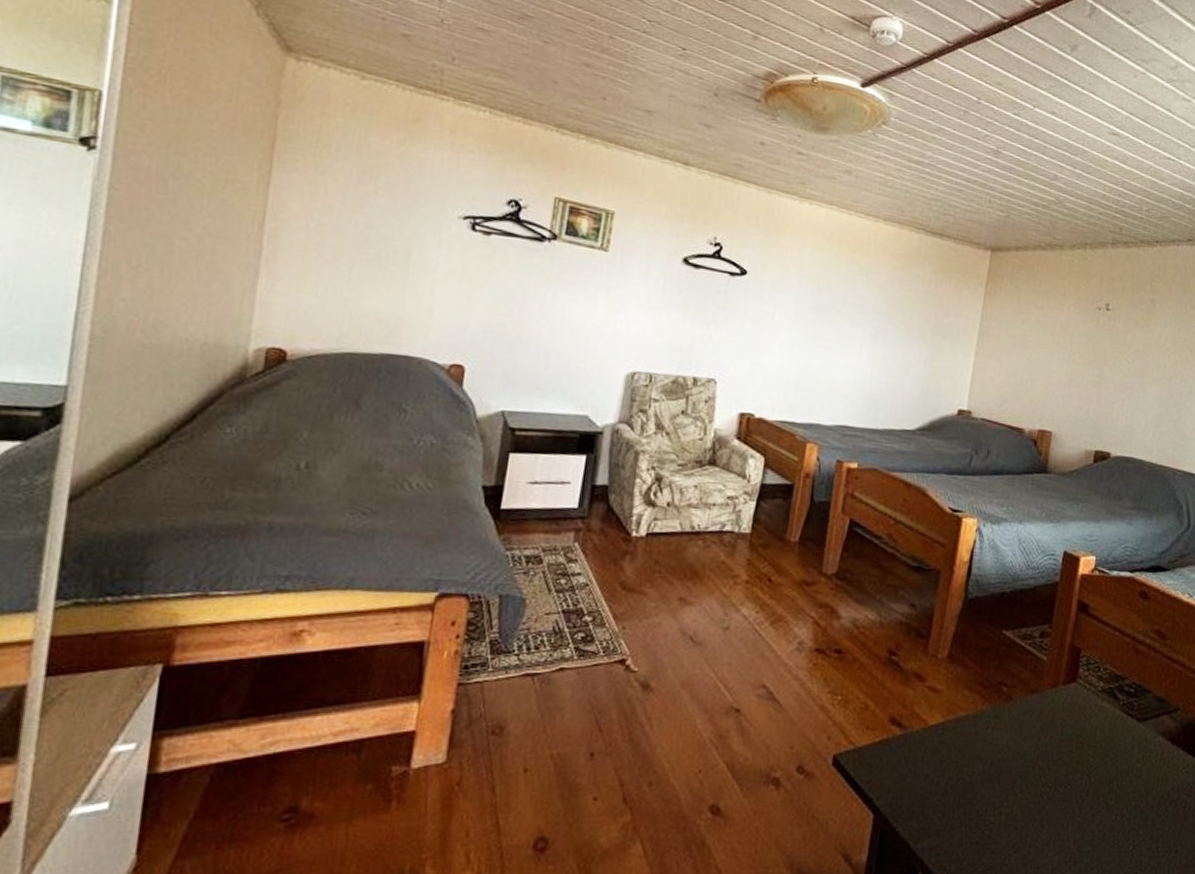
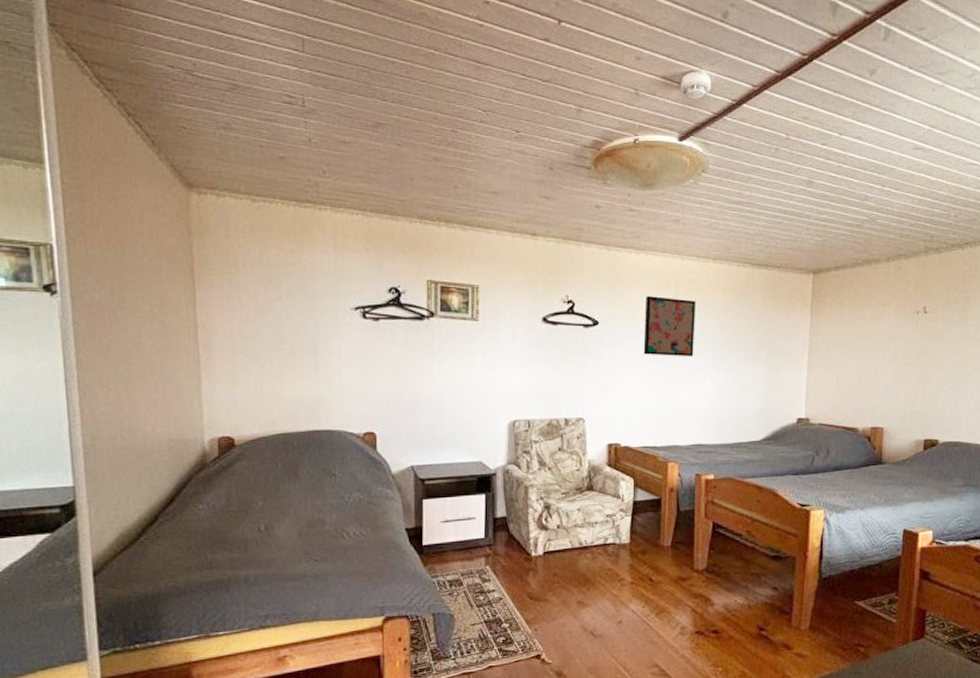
wall art: none [794,249,860,326] -> present [643,295,697,357]

